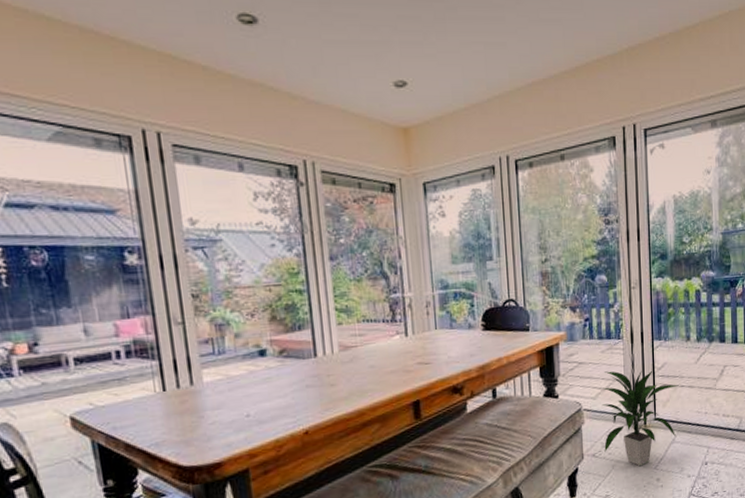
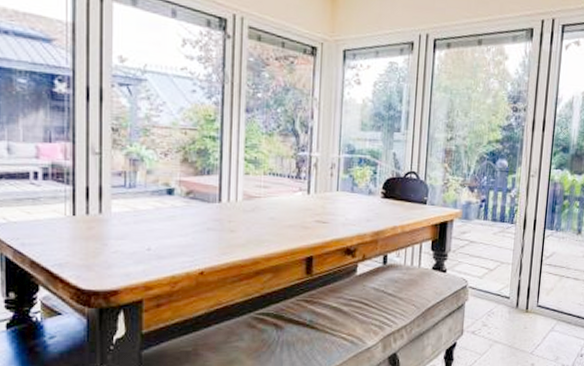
indoor plant: present [602,370,678,467] -> none [484,253,563,350]

